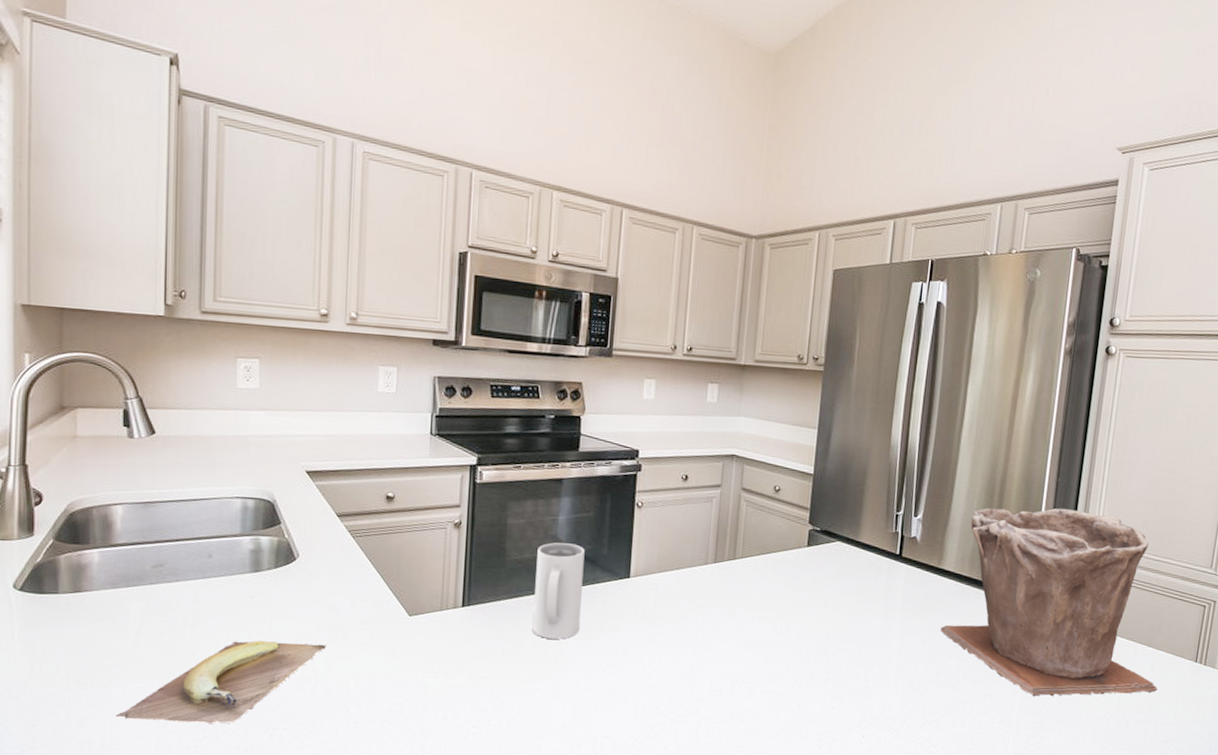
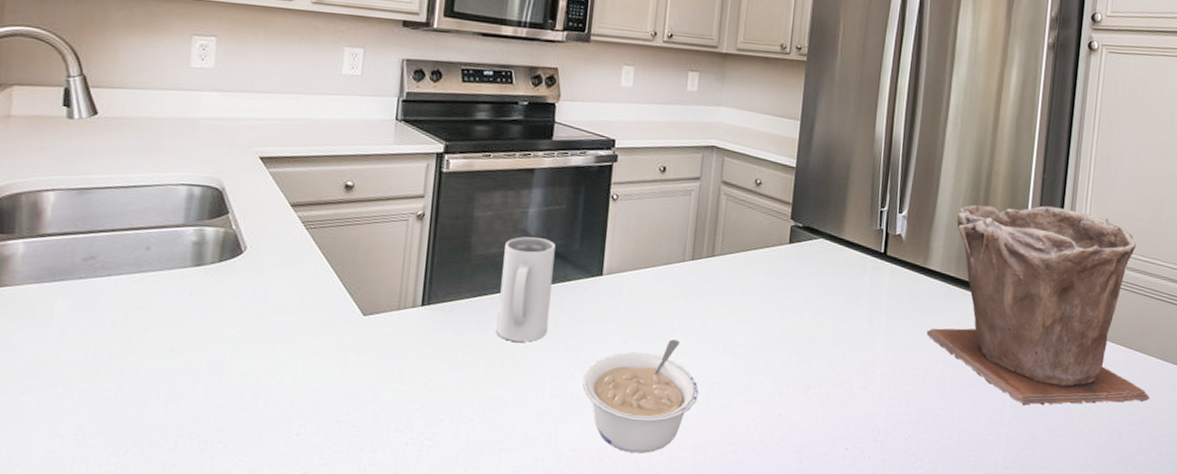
banana: present [115,641,327,724] -> none [27,342,271,436]
legume: none [614,636,722,740] -> present [583,340,698,453]

